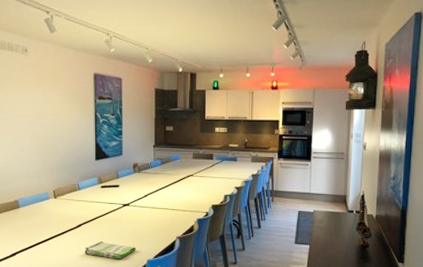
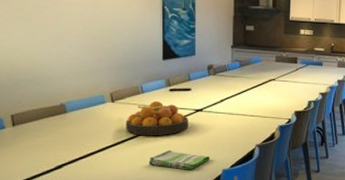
fruit bowl: none [65,197,117,228] -> present [125,101,189,136]

